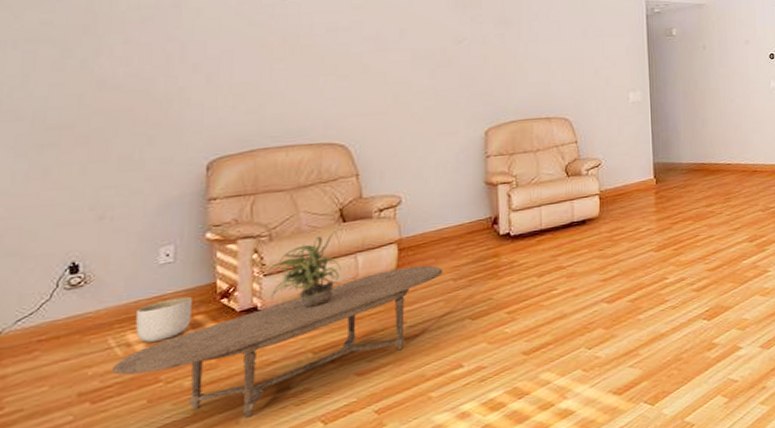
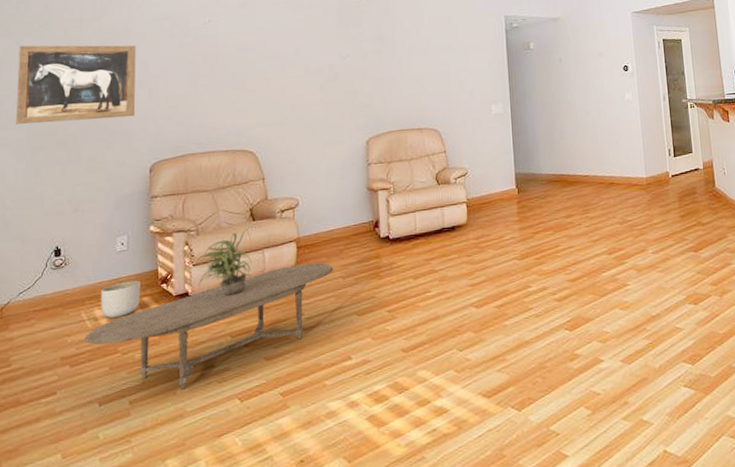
wall art: none [13,19,190,116] -> present [16,45,136,124]

